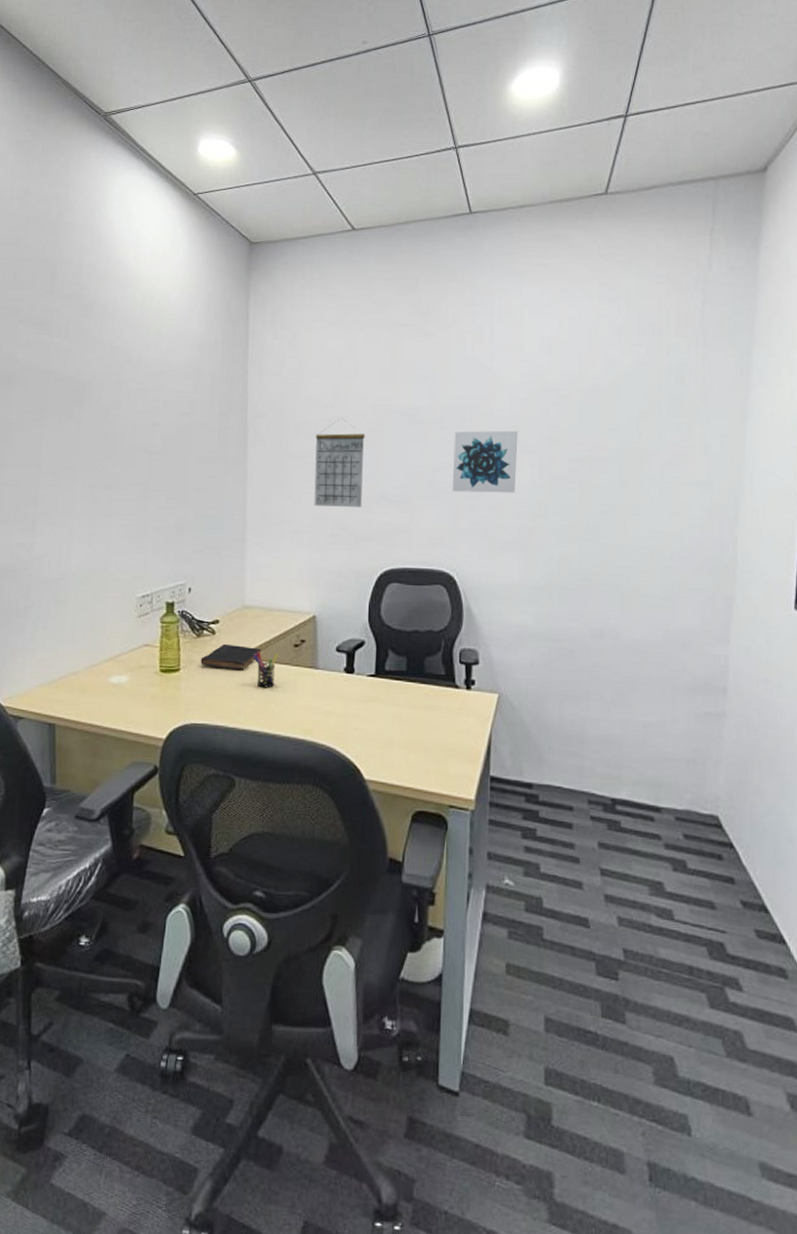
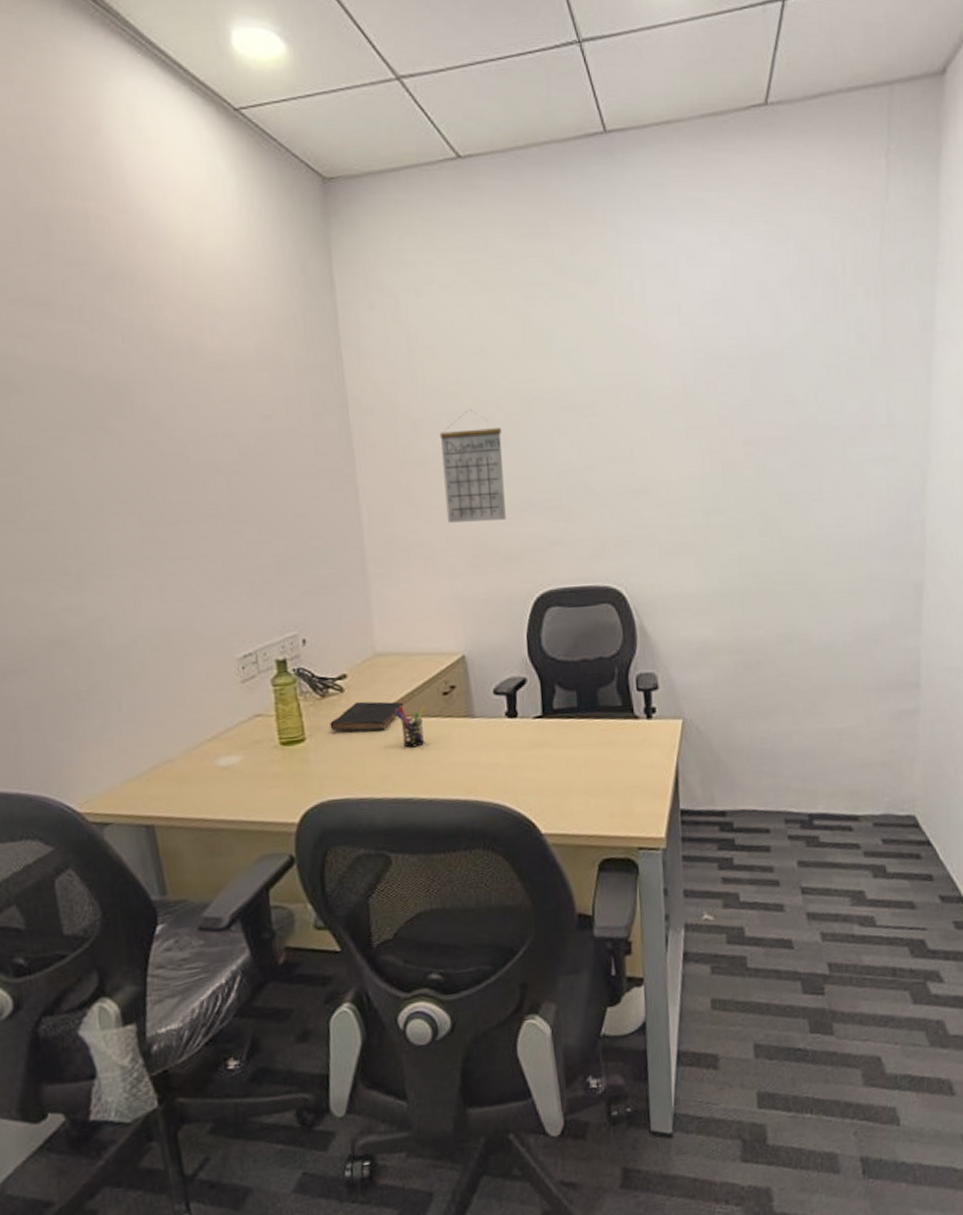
wall art: present [452,430,518,493] -> none [608,411,685,491]

